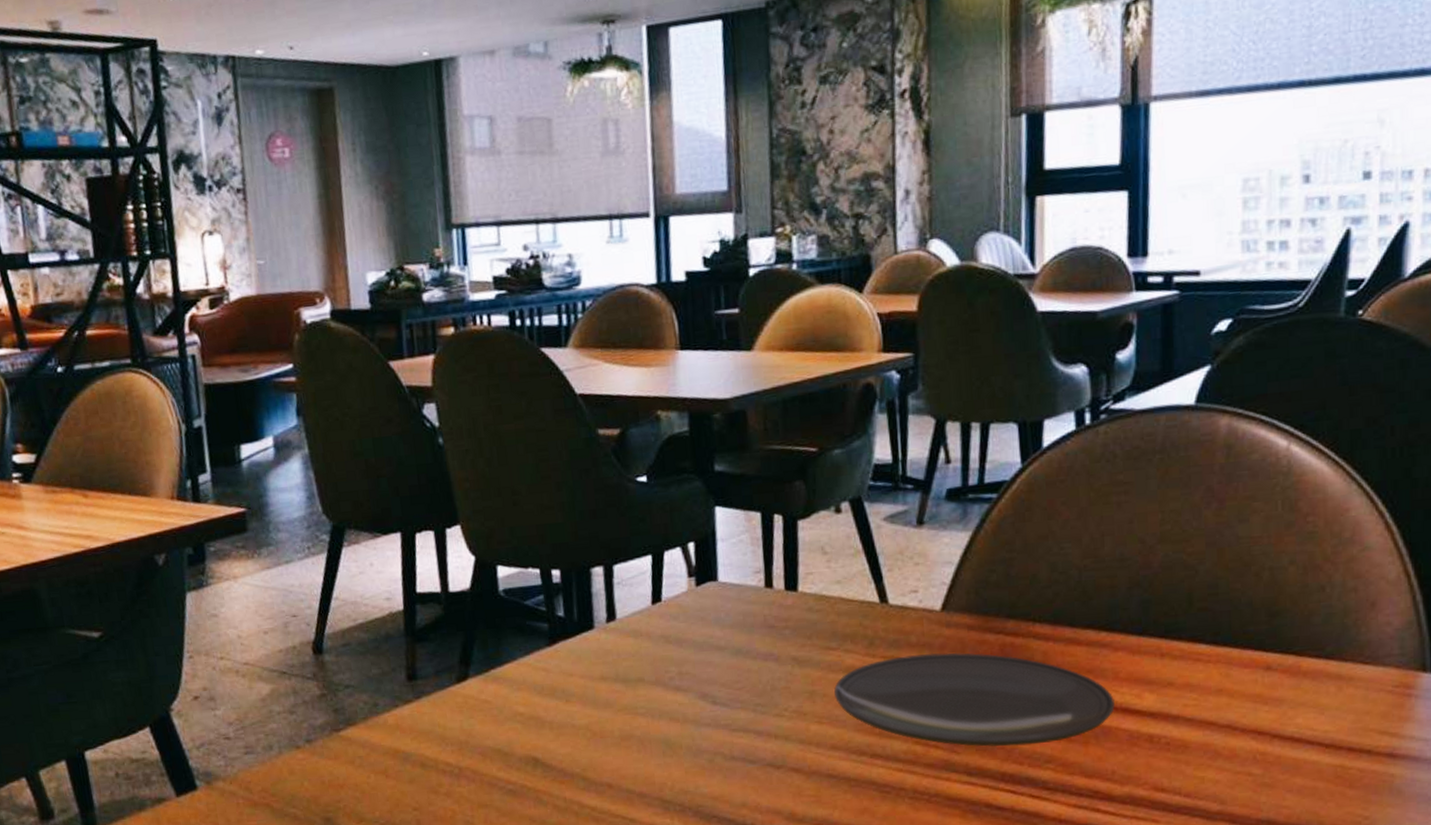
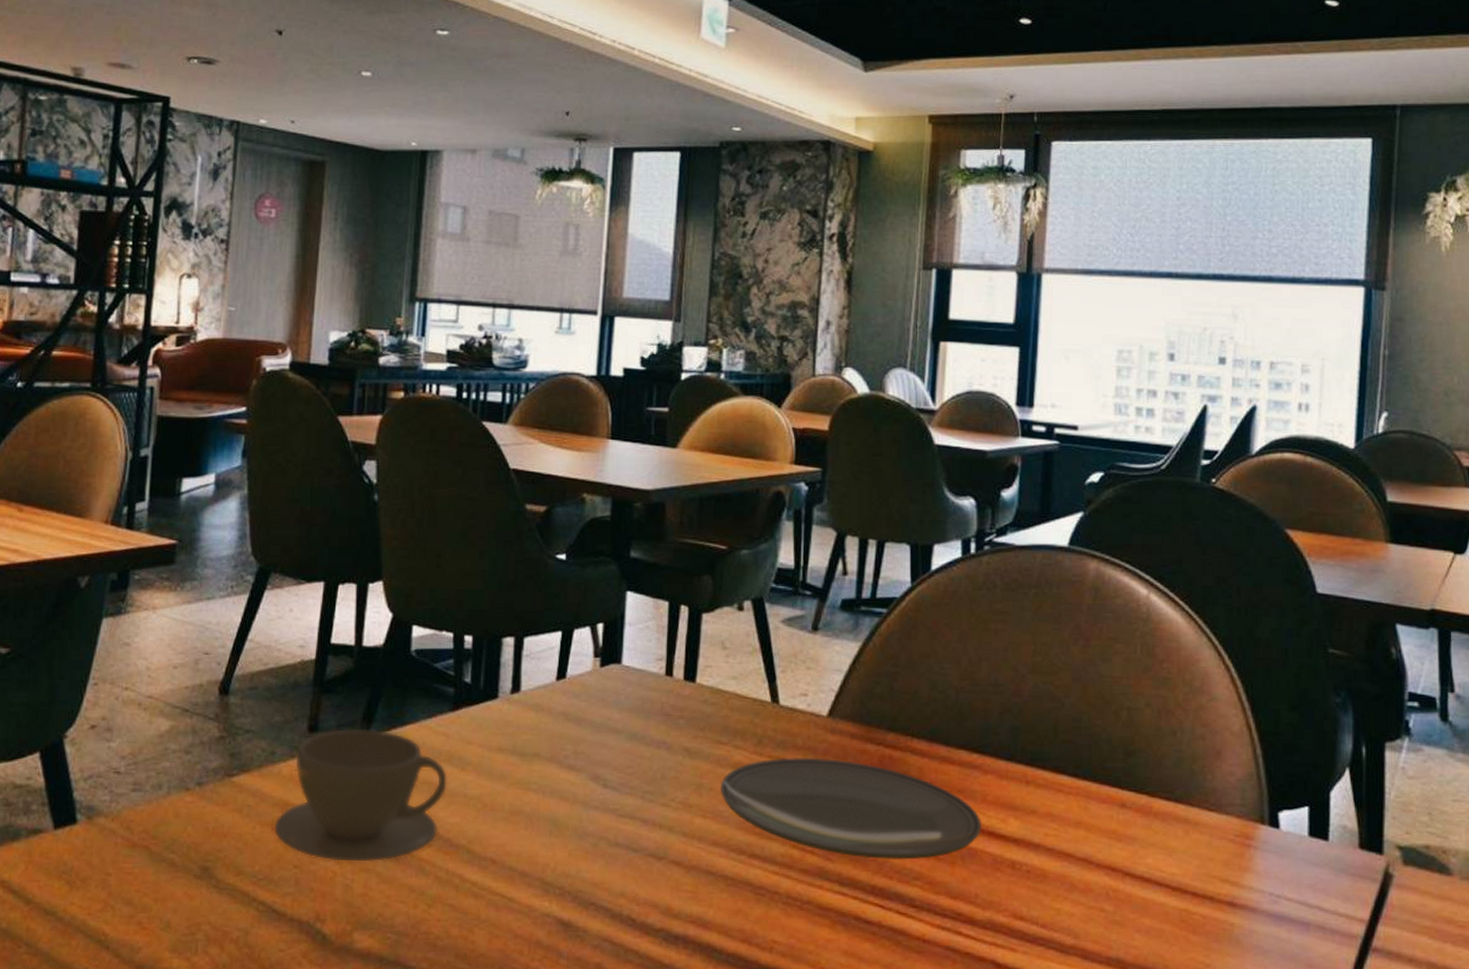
teacup: none [388,671,555,801] -> present [274,728,448,862]

